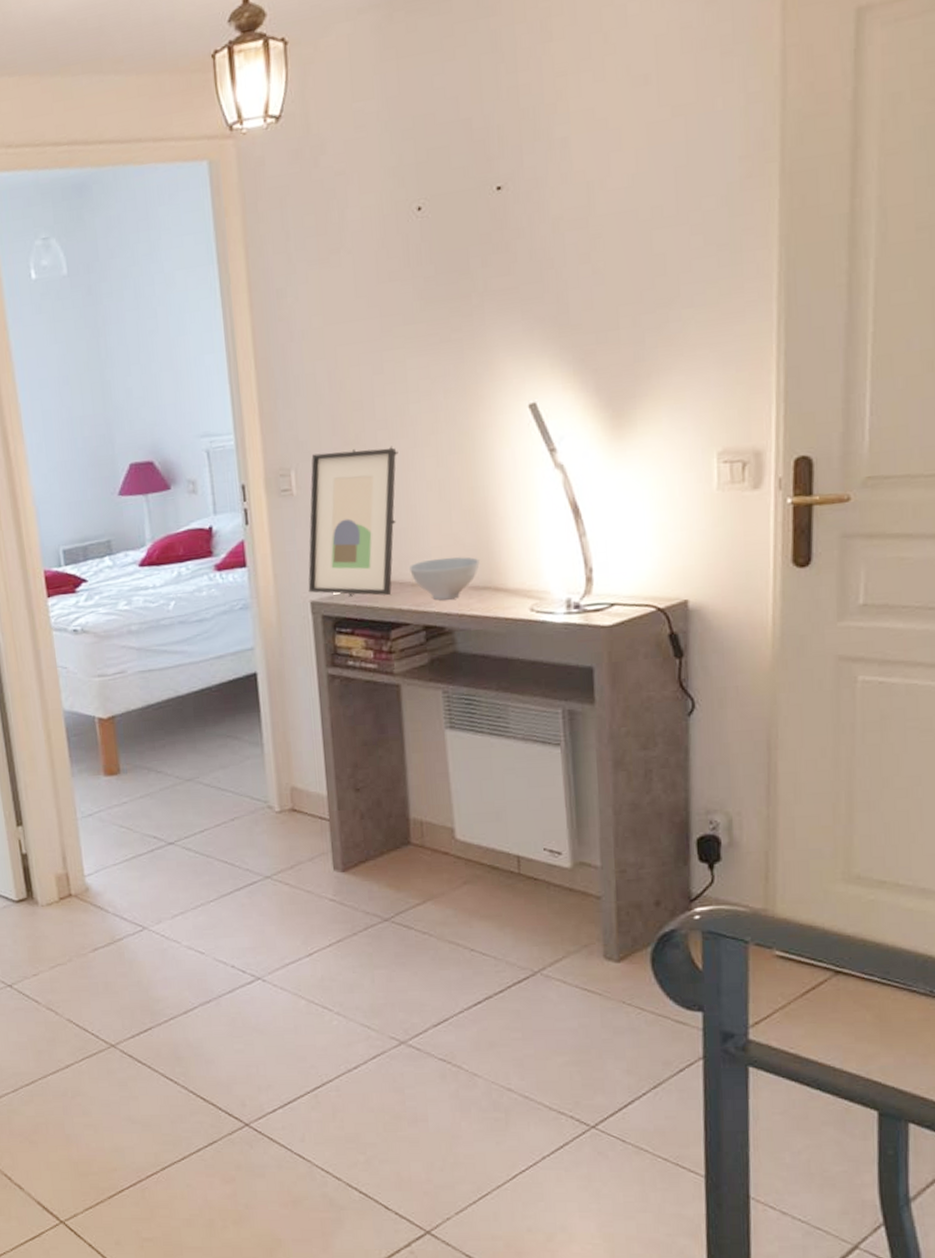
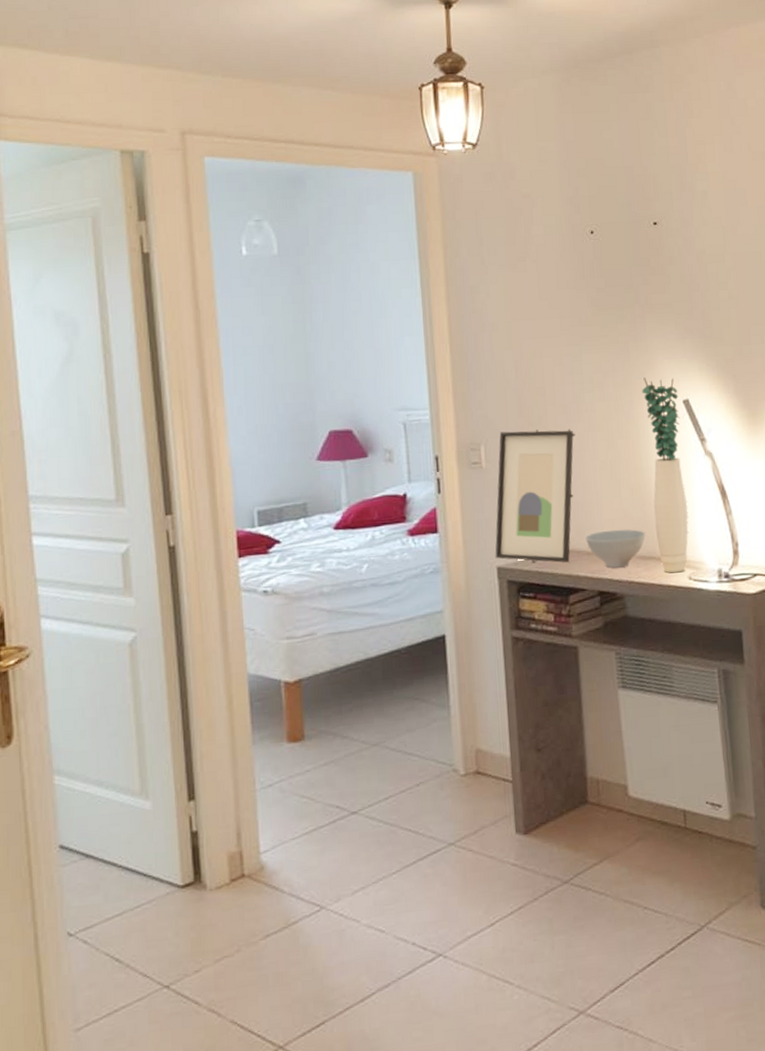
vase: none [478,379,532,605] -> present [642,378,689,573]

